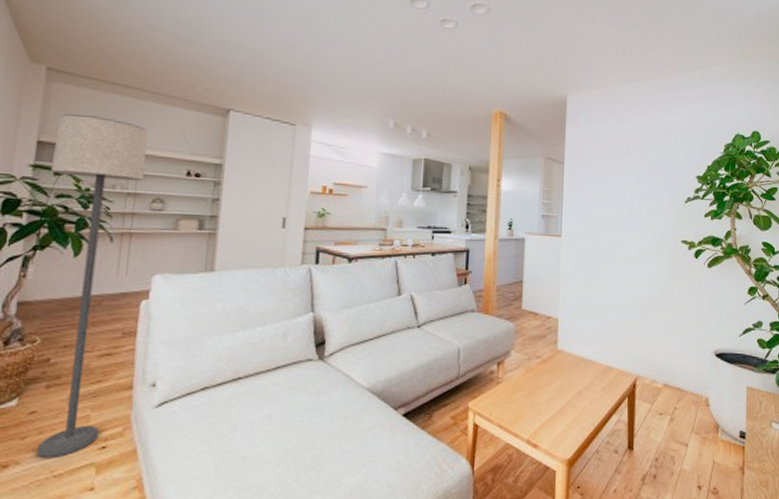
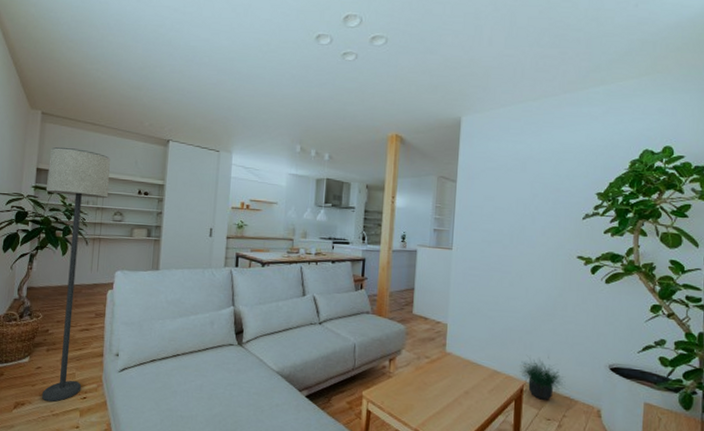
potted plant: none [631,348,673,393] -> present [519,357,563,400]

